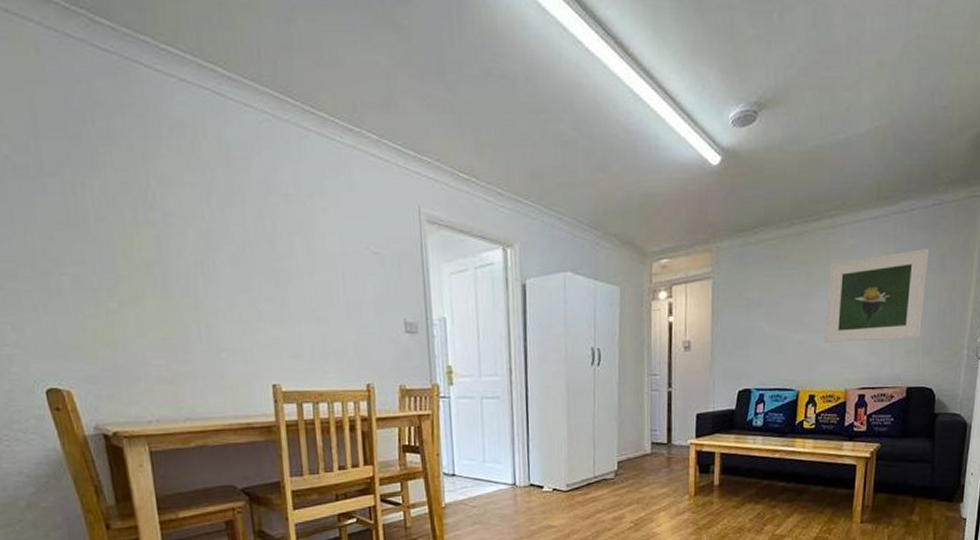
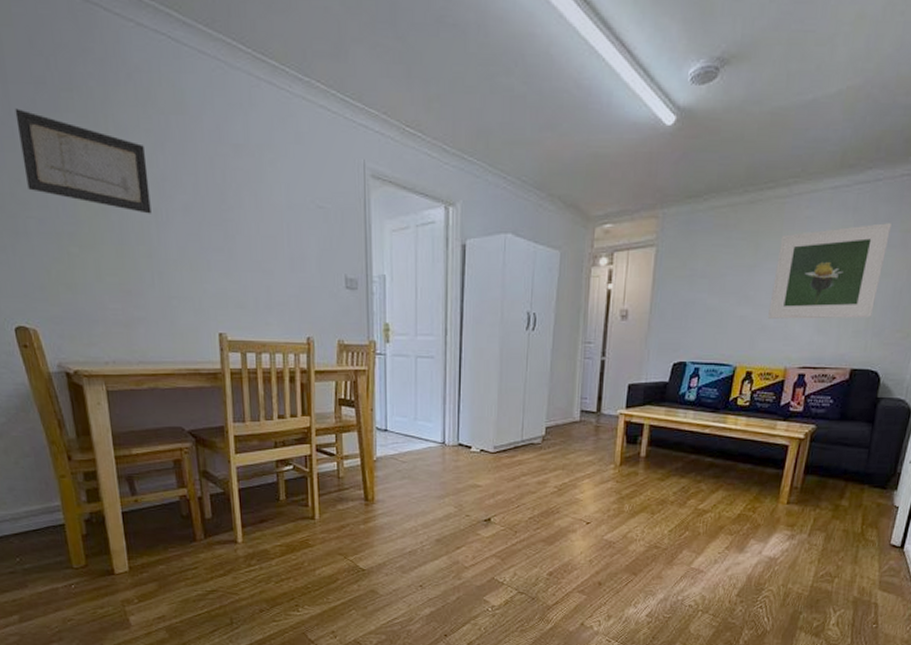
wall art: none [47,165,197,266] -> present [14,108,152,214]

